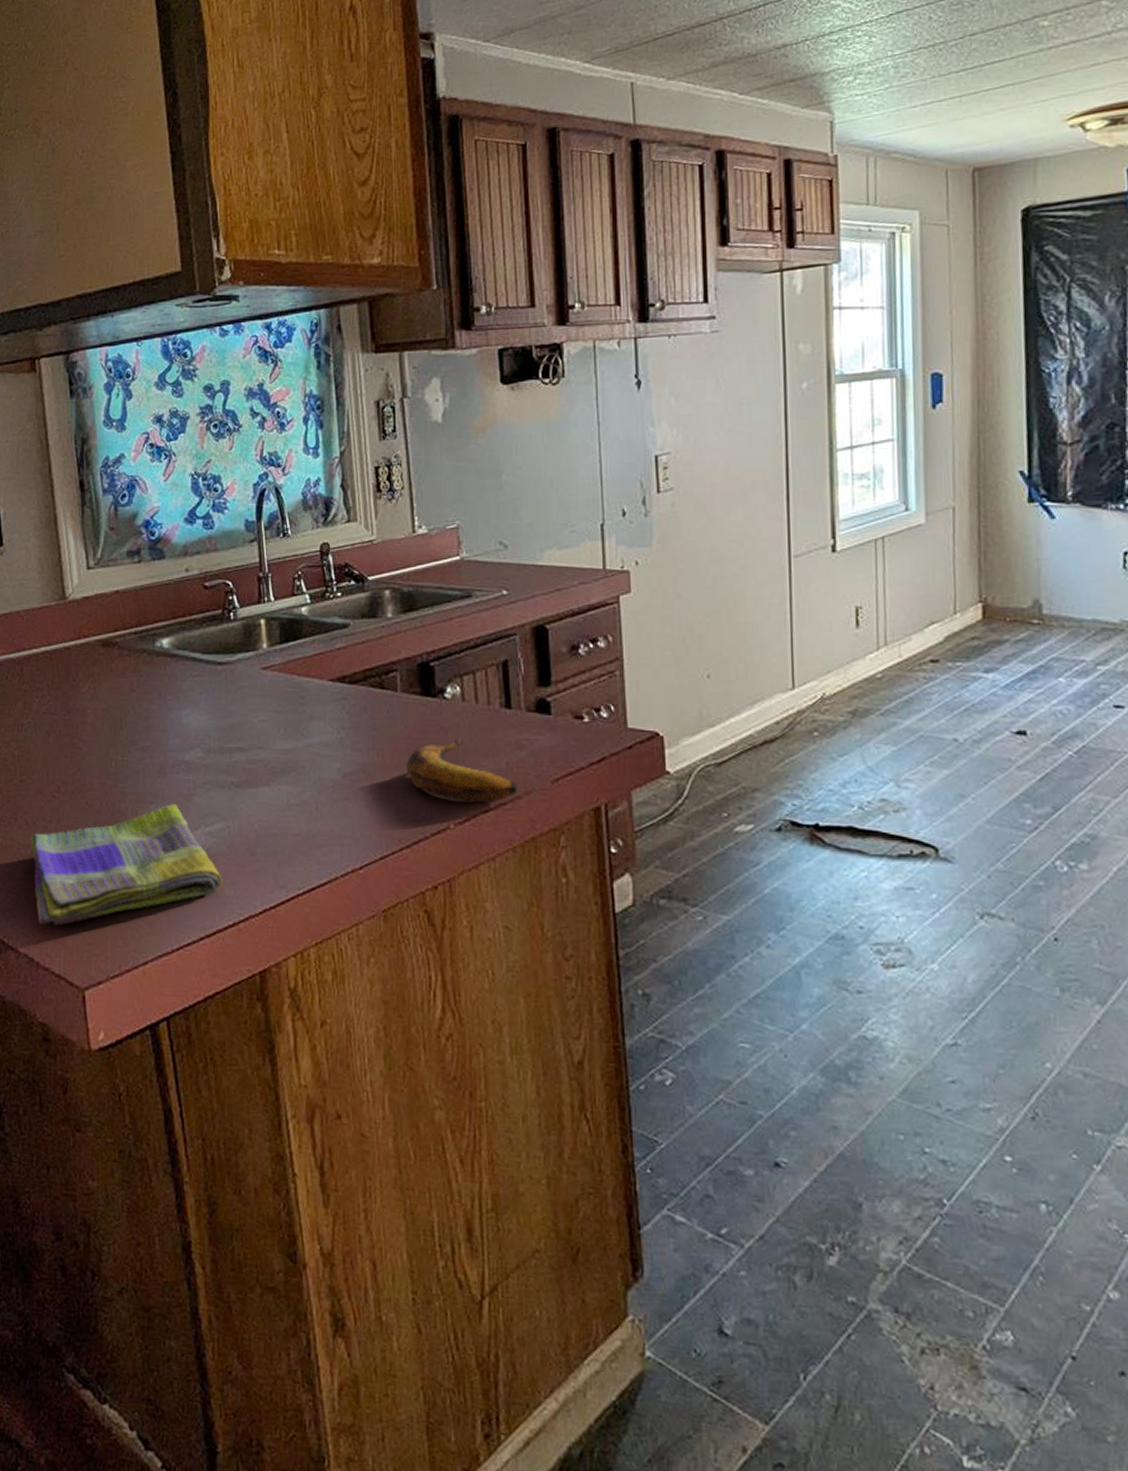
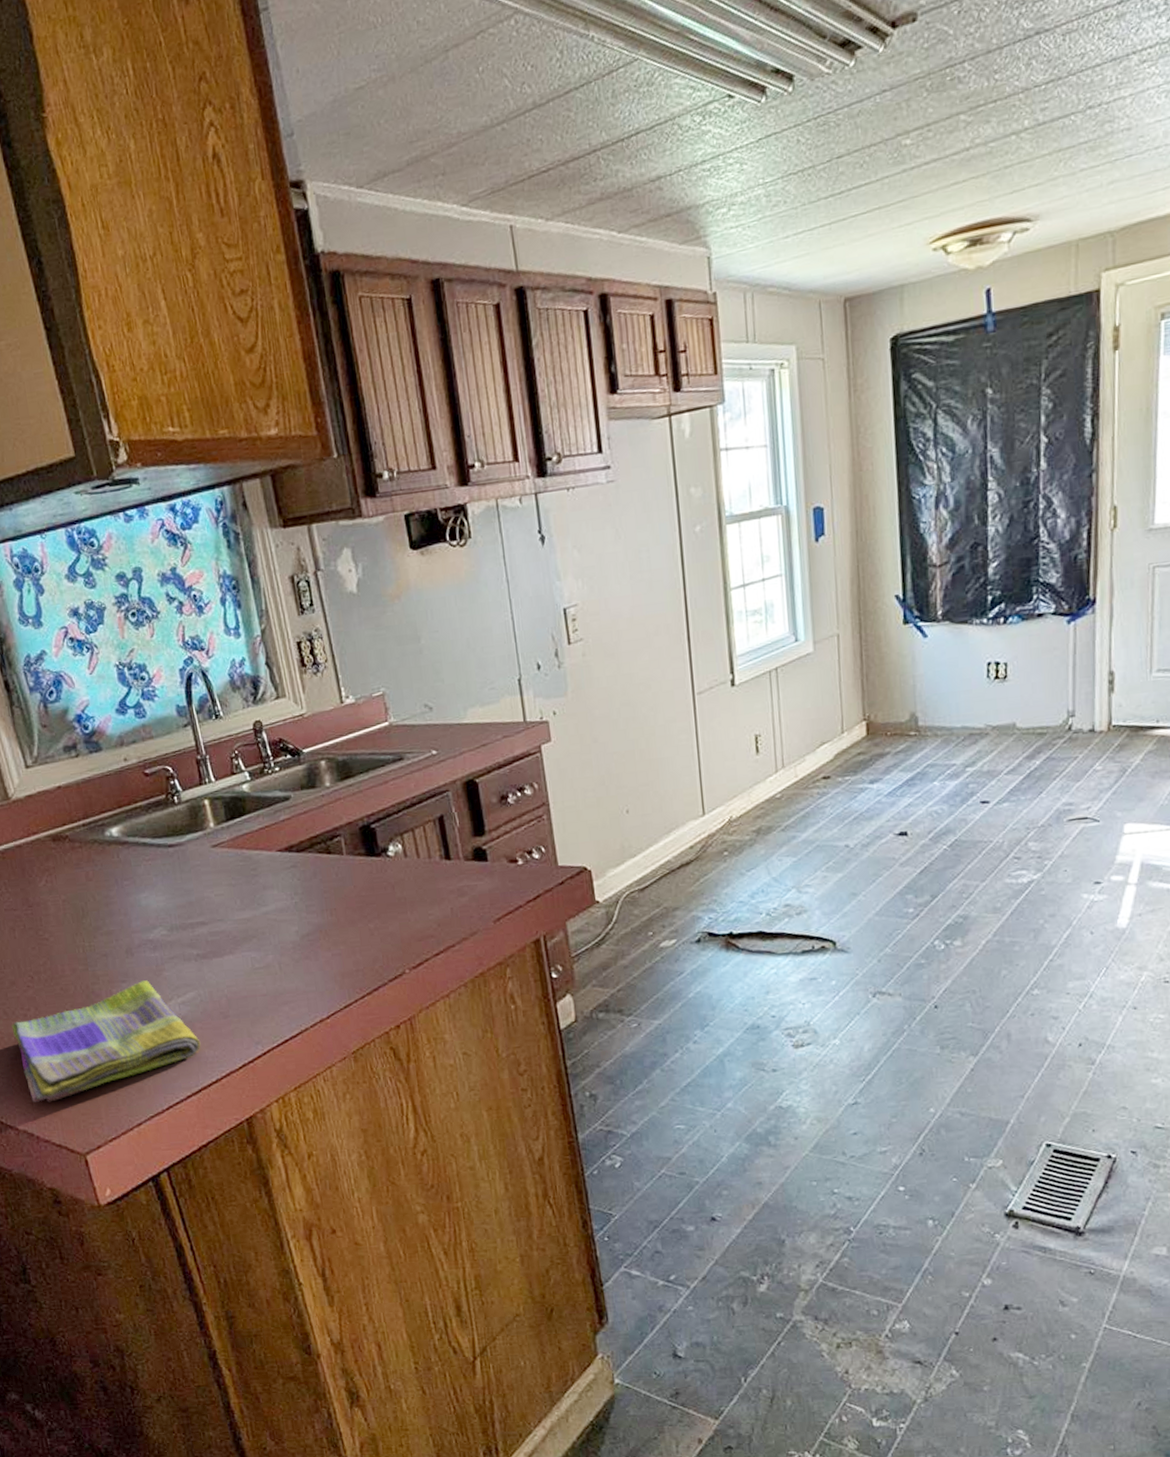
banana: present [406,739,518,803] -> none [359,892,464,949]

